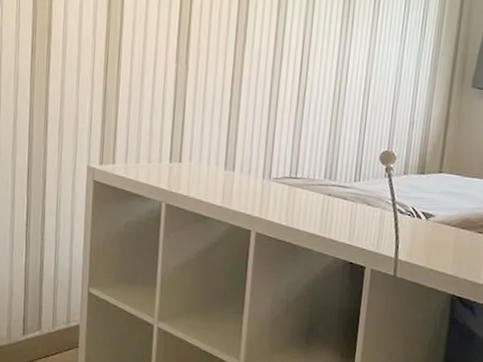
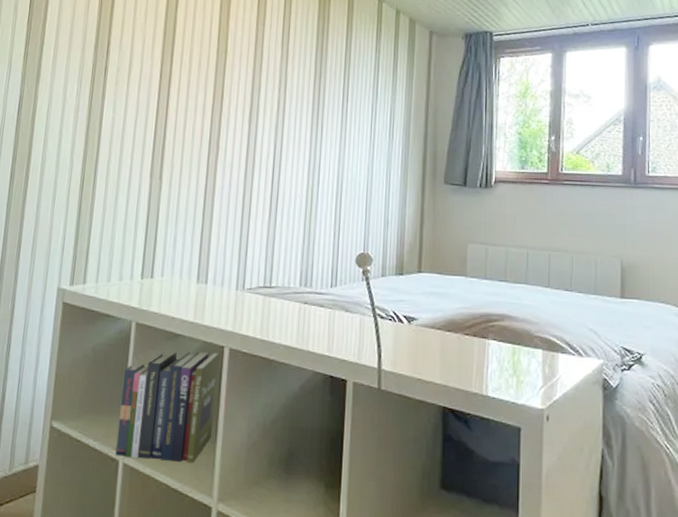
books: none [150,232,246,331] -> present [115,351,219,464]

